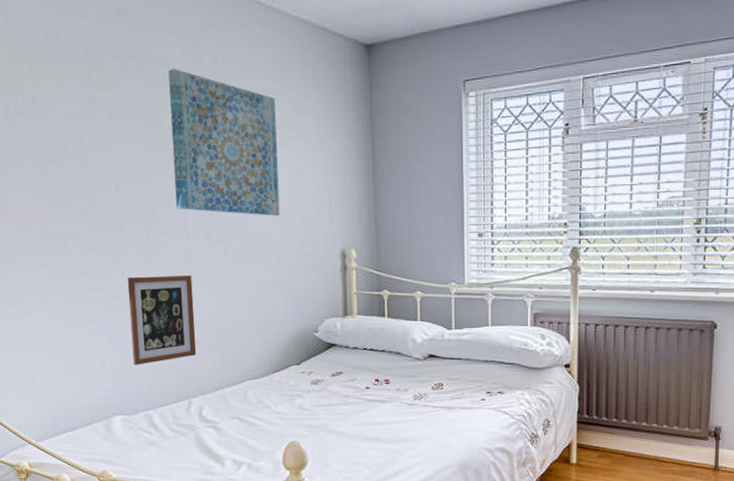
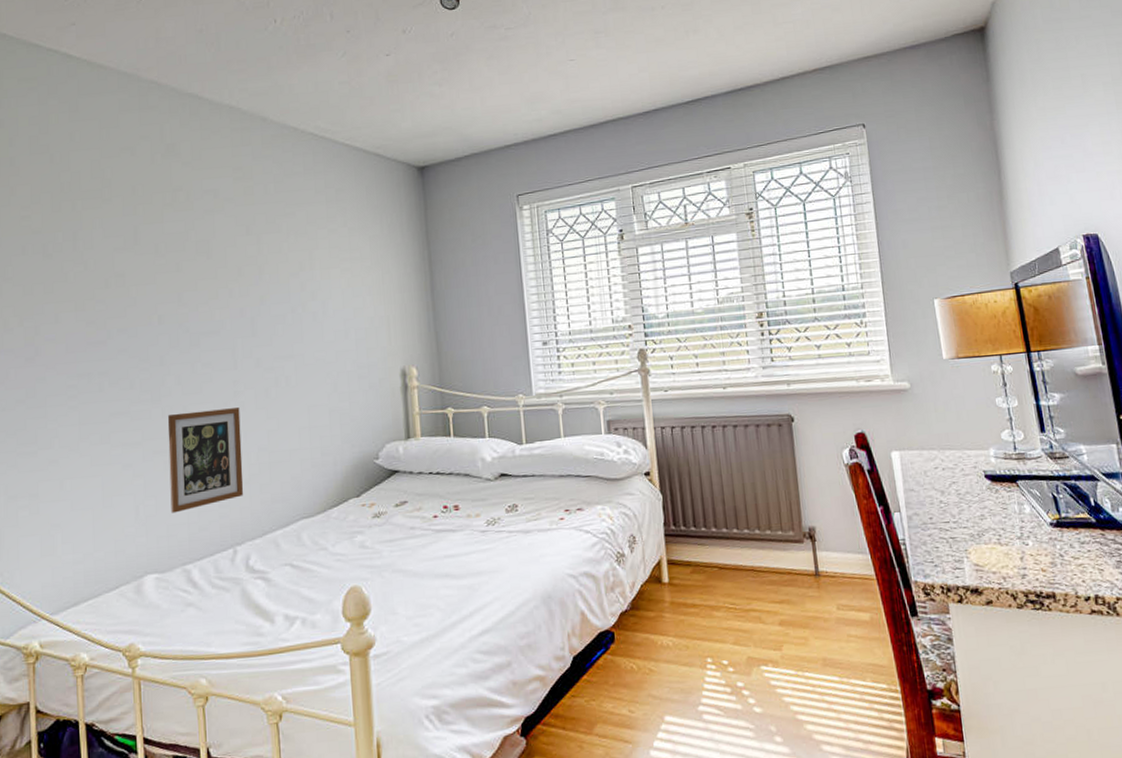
wall art: present [168,69,280,216] -> none [219,199,336,339]

